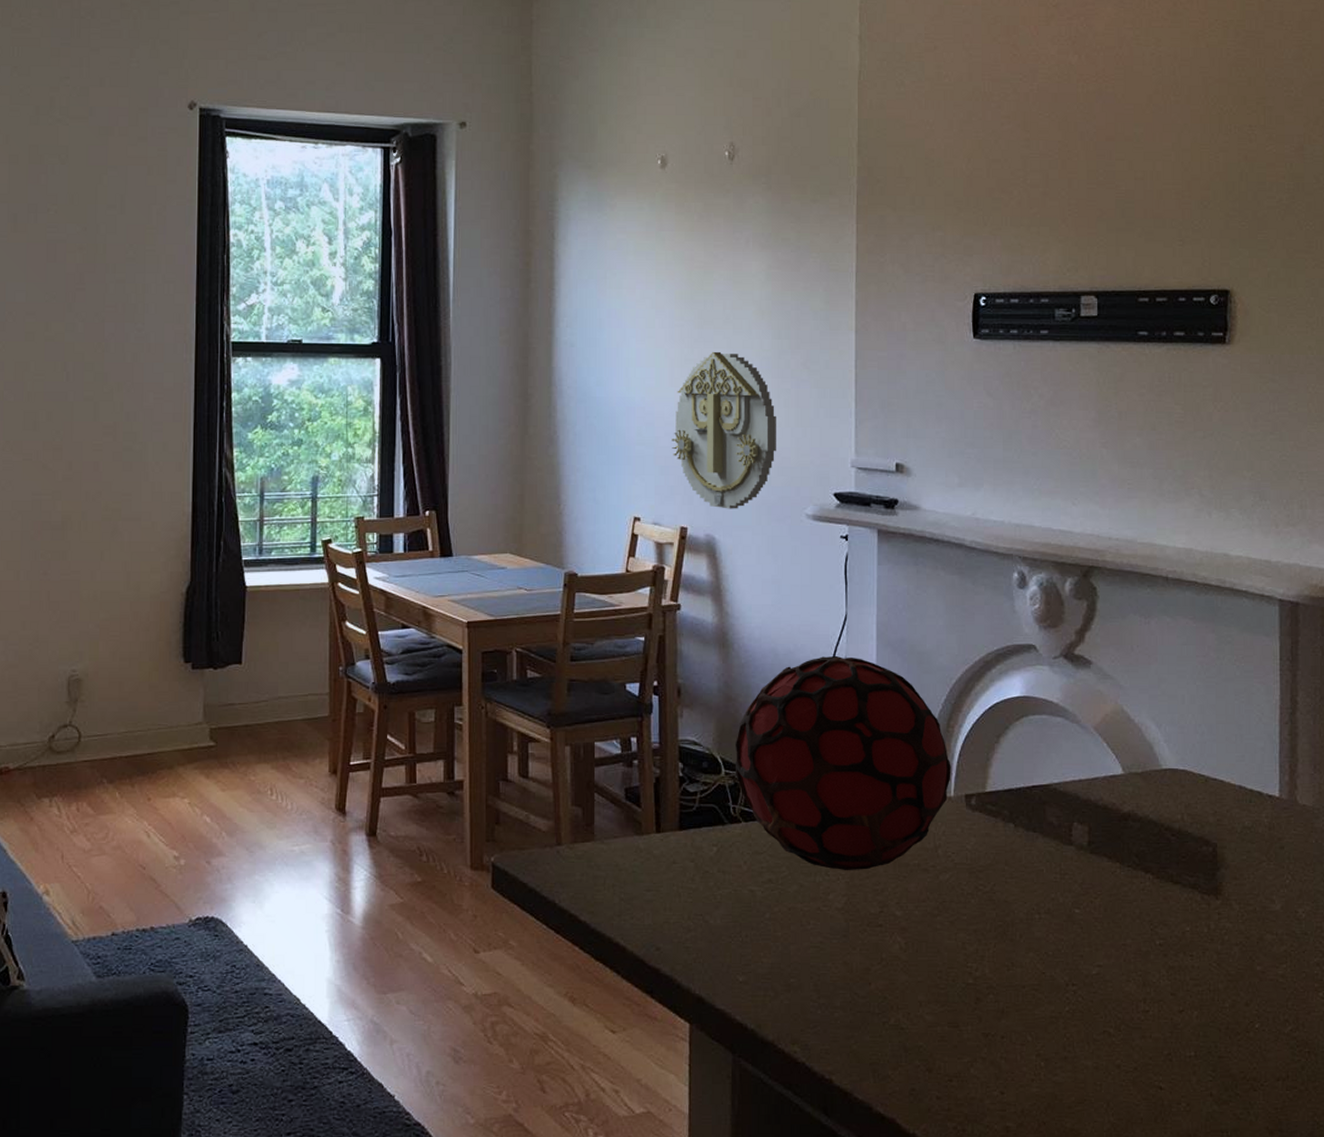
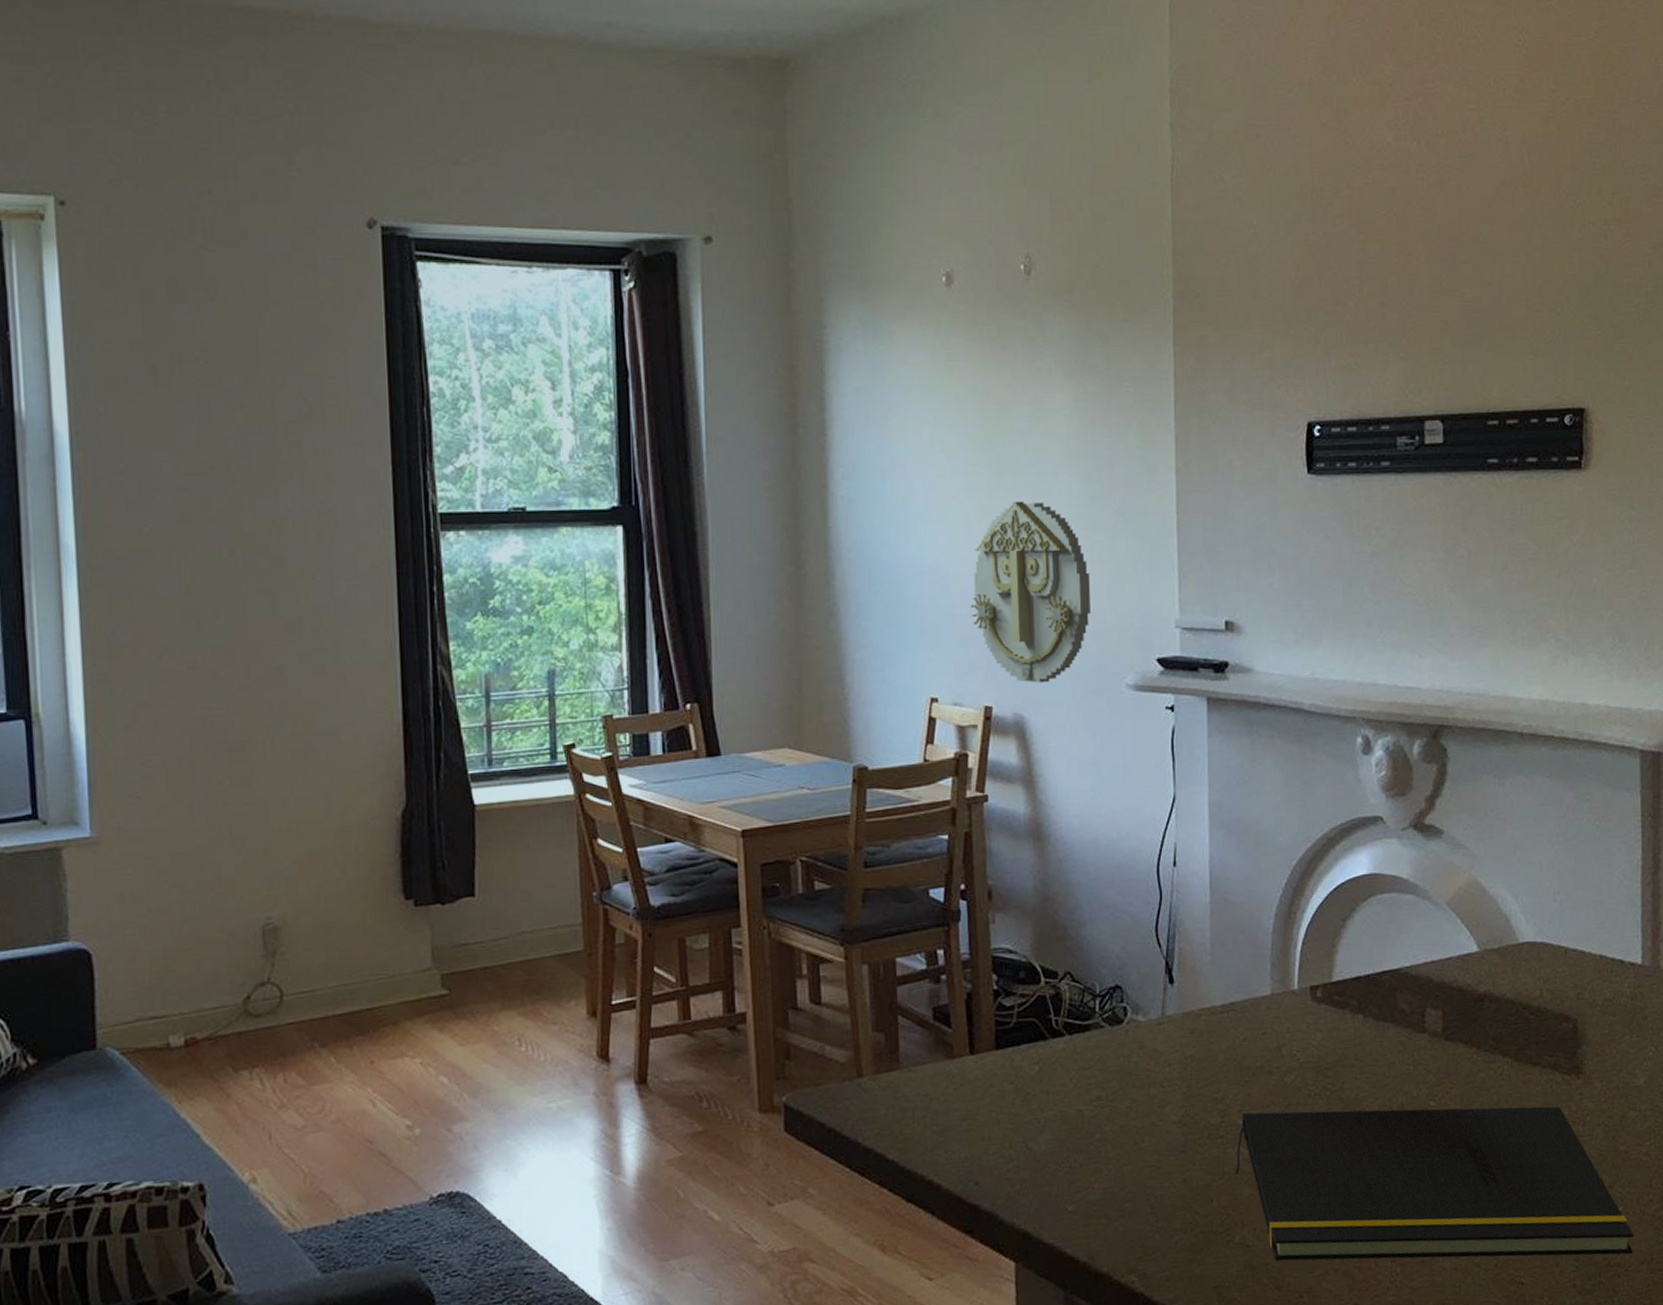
decorative orb: present [734,655,951,870] -> none [1054,842,1295,1080]
notepad: none [892,905,1270,1070] -> present [1235,1106,1634,1261]

